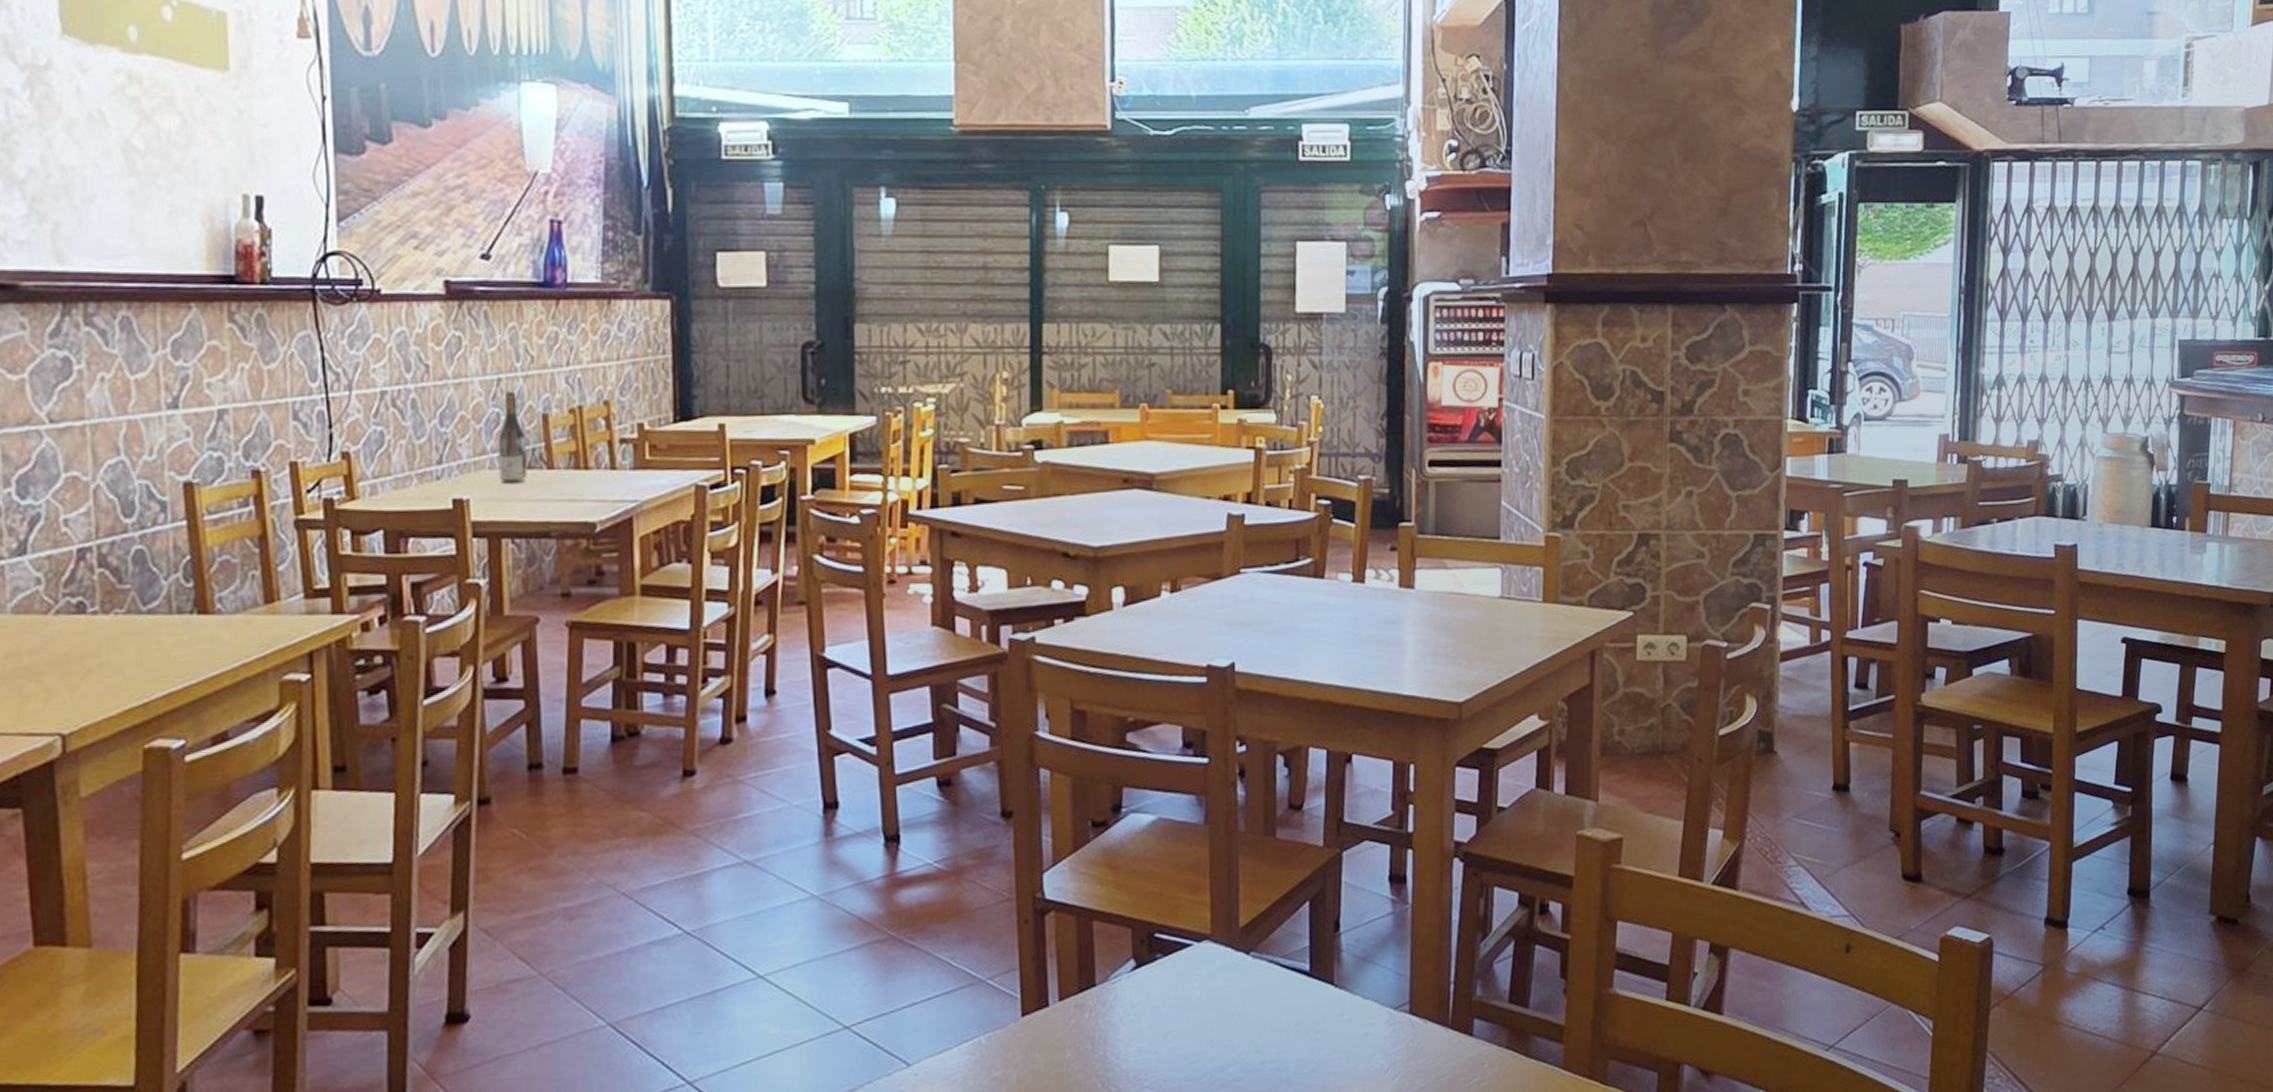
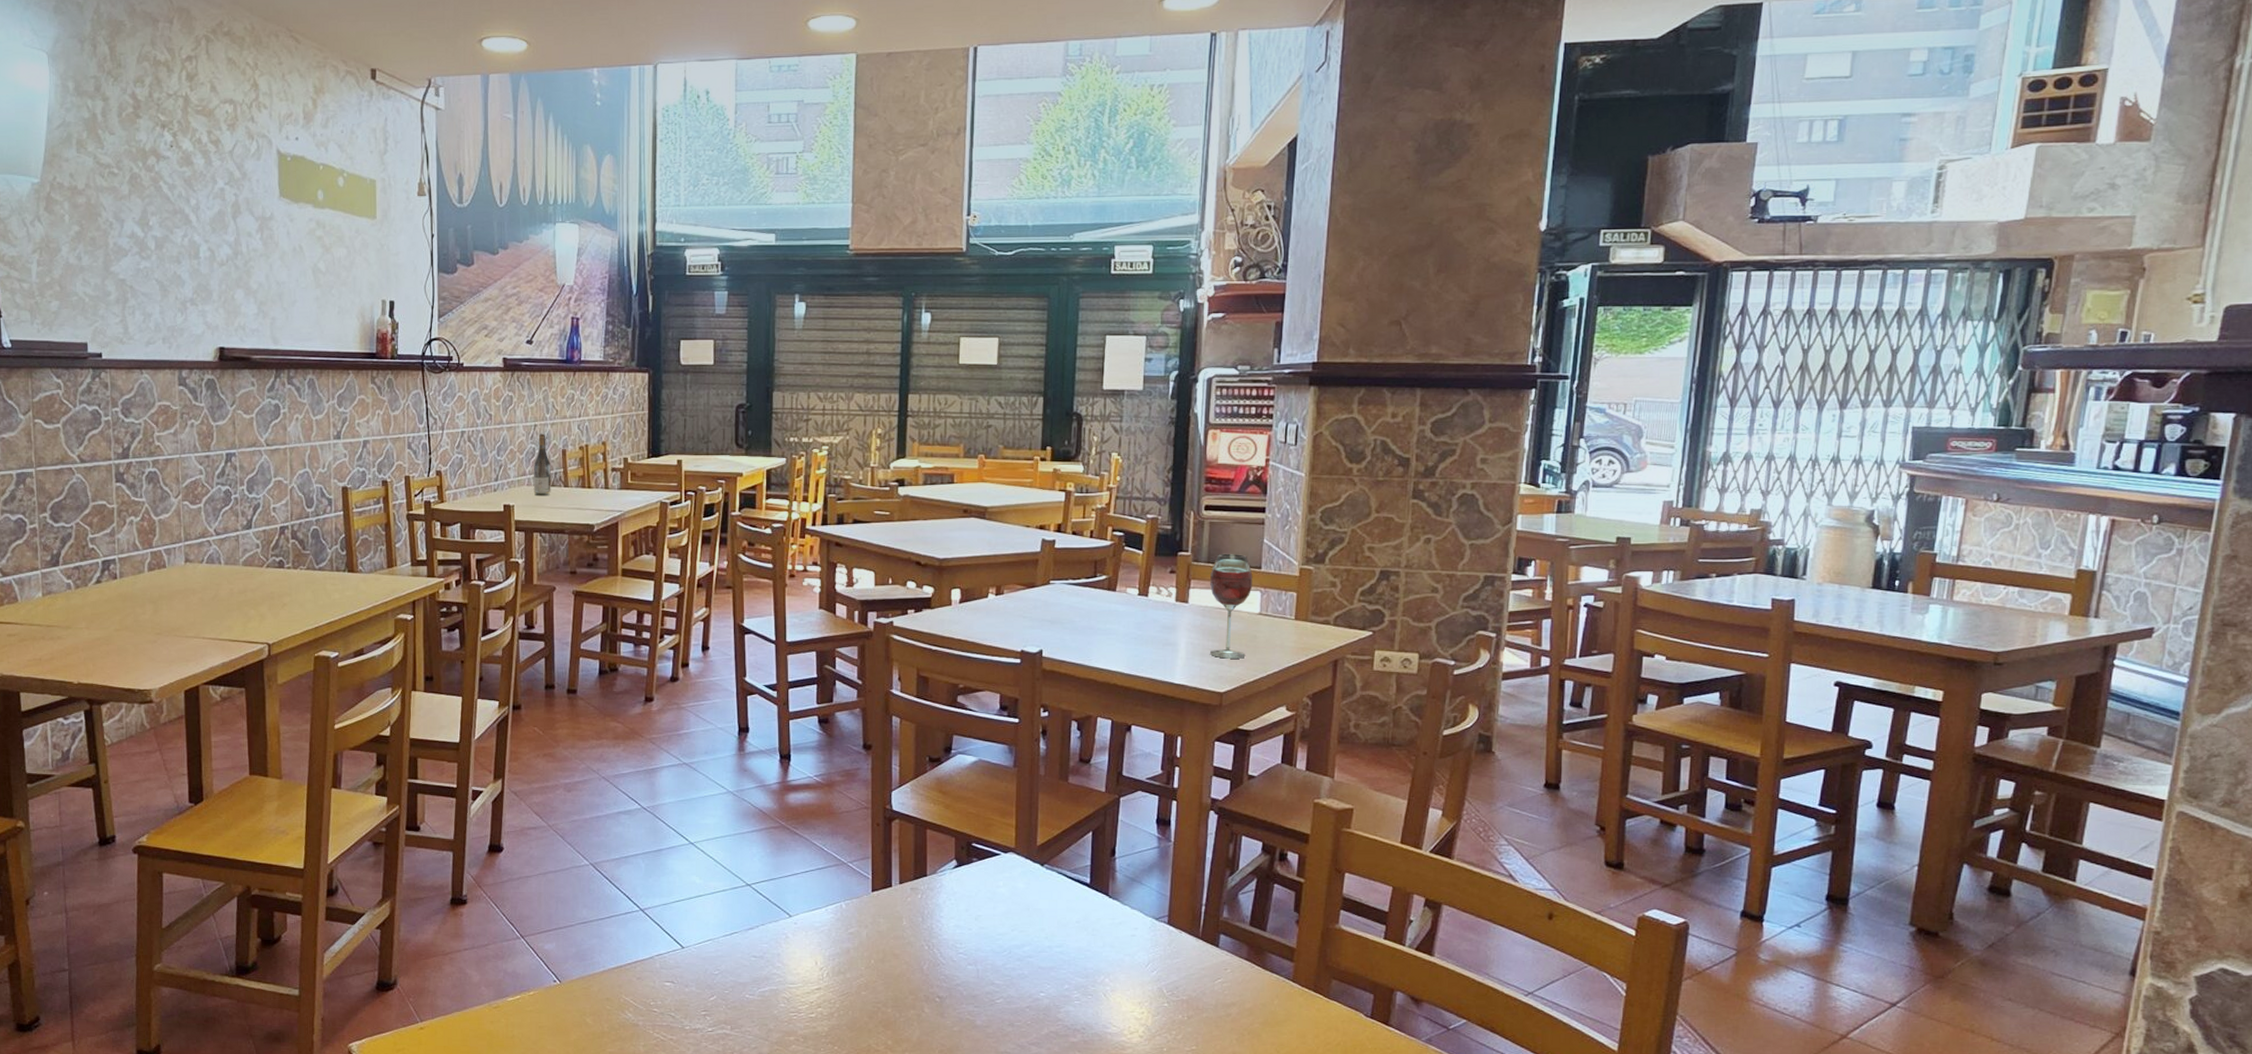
wineglass: none [1439,521,1491,658] -> present [1210,553,1253,659]

